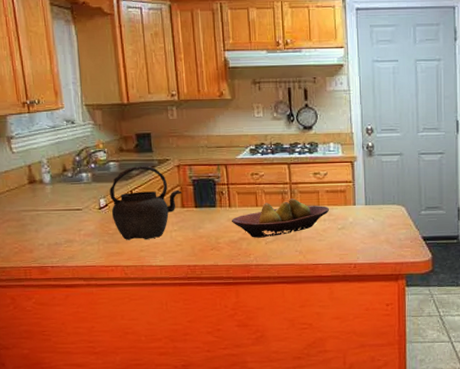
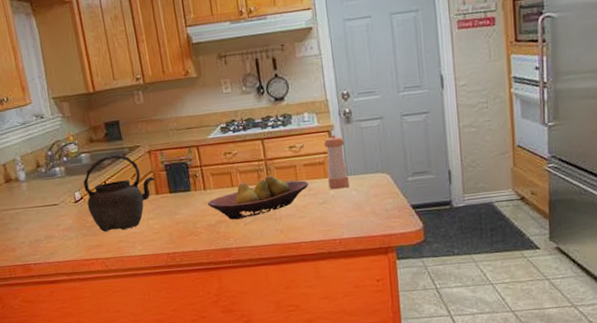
pepper shaker: none [346,166,367,217] -> present [323,135,350,190]

